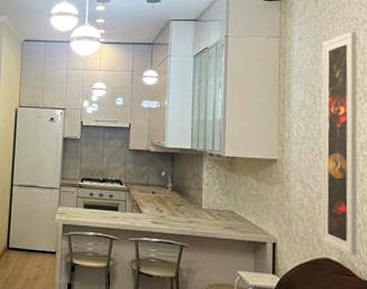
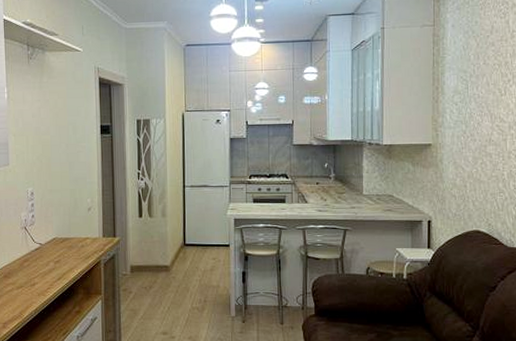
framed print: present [321,31,358,256] -> none [471,15,507,227]

